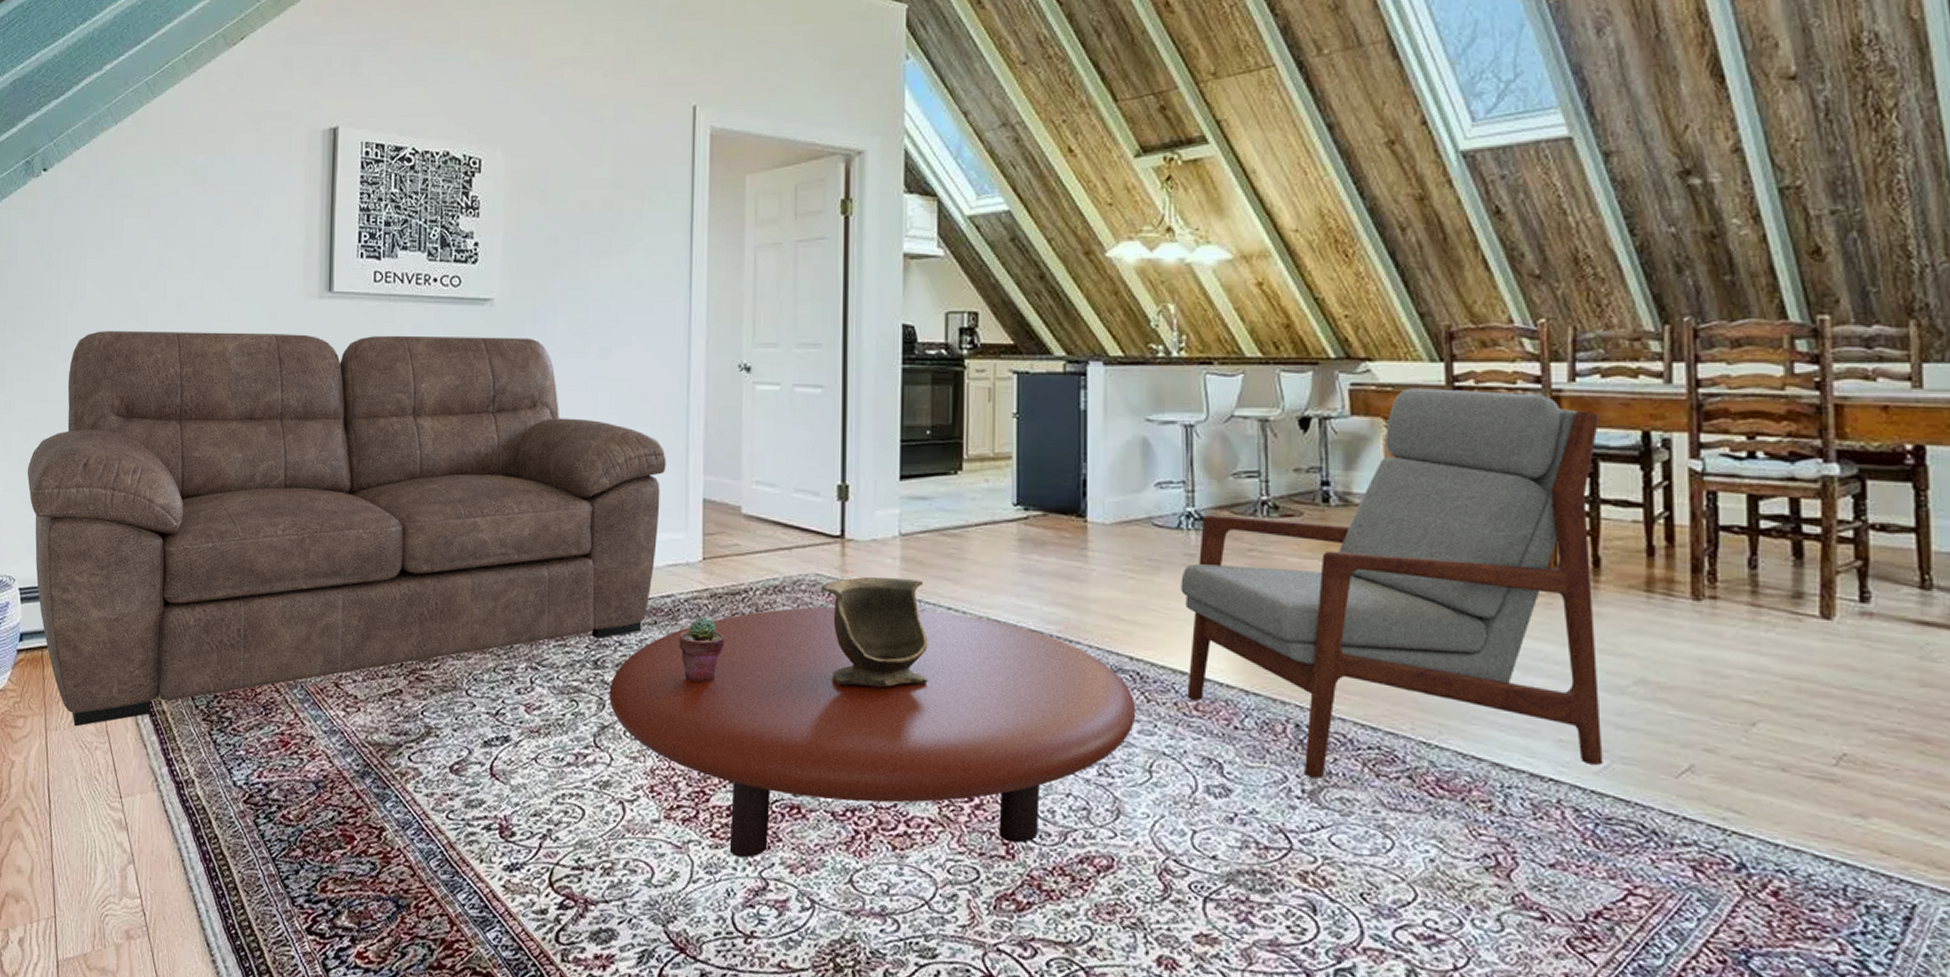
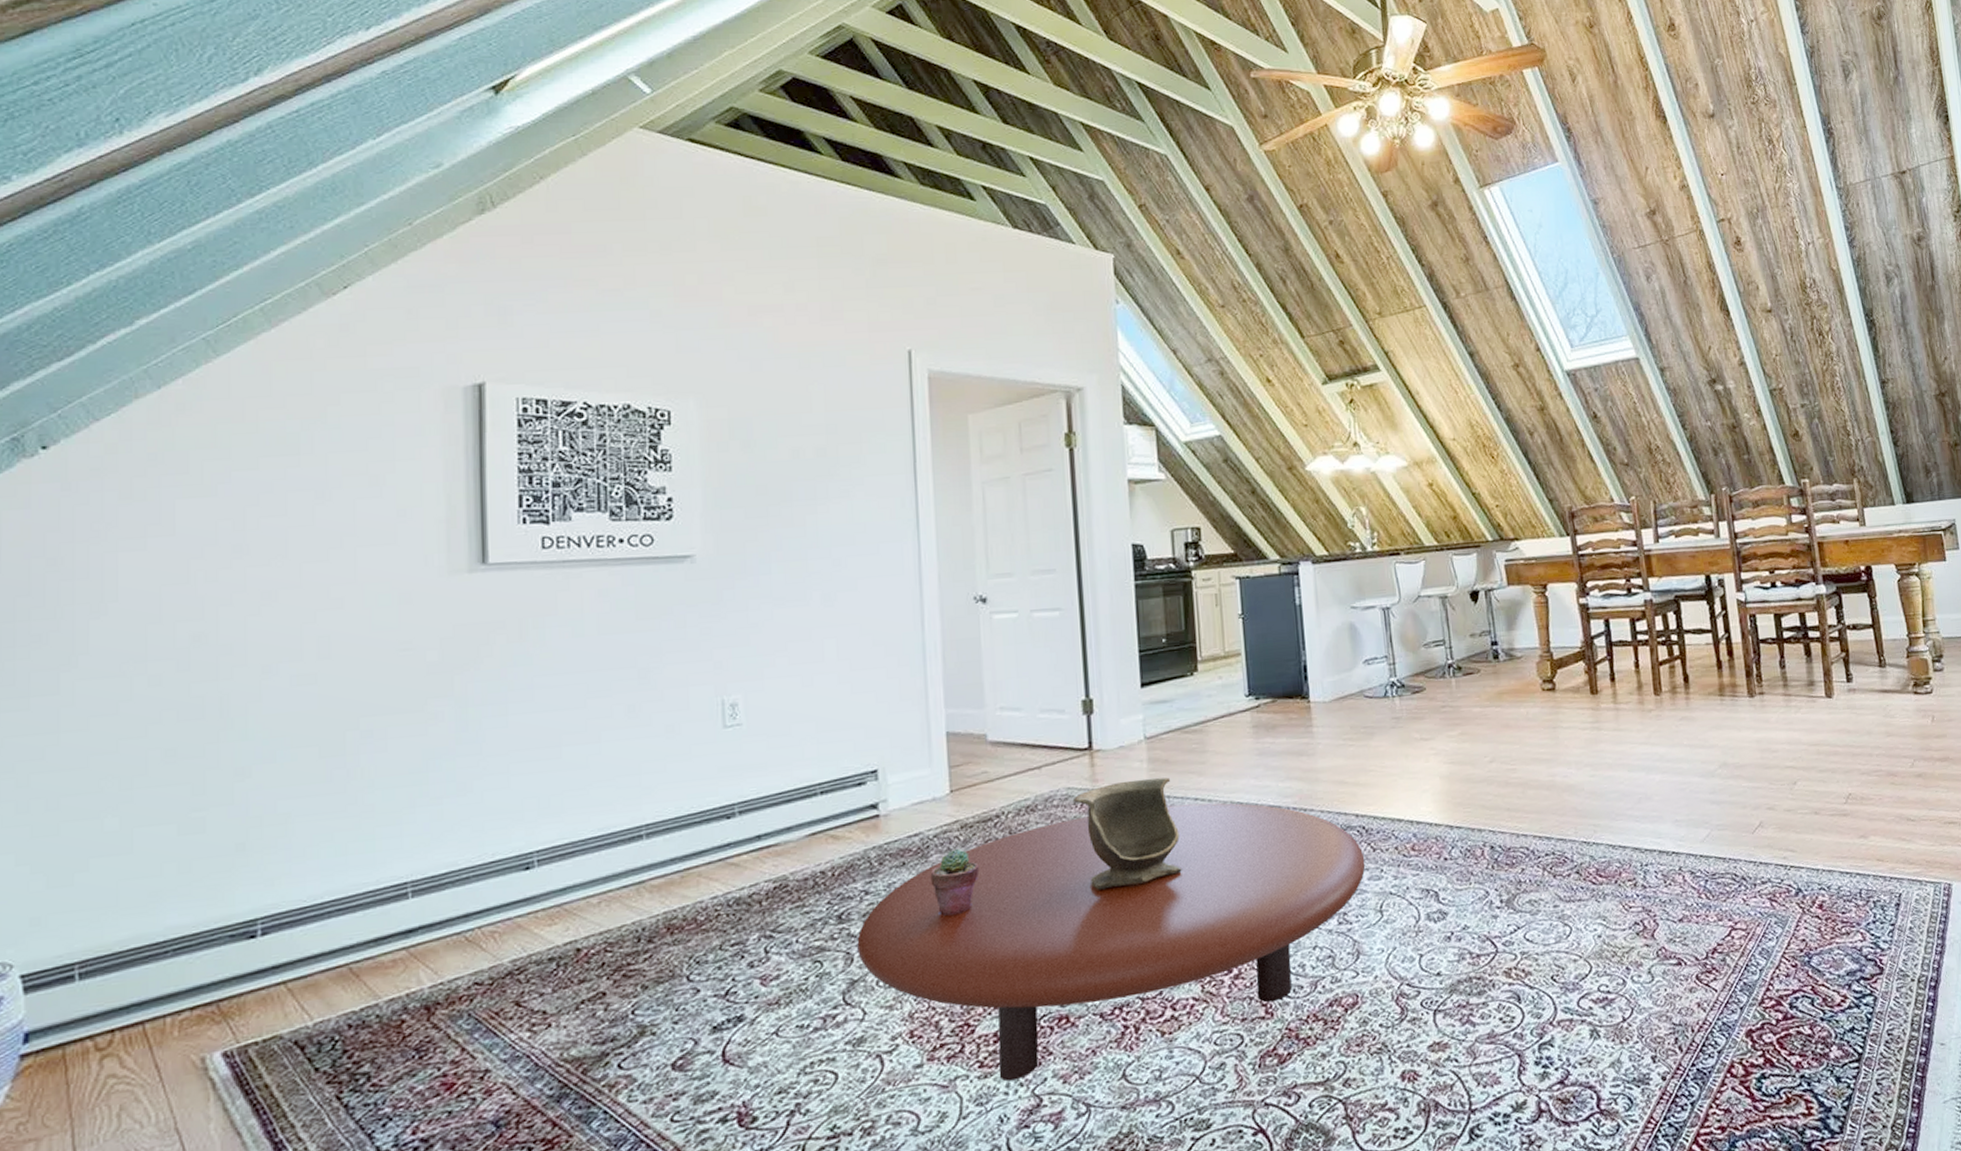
sofa: present [27,331,666,727] -> none [28,592,905,1134]
armchair: present [1181,388,1603,779] -> none [1391,554,1706,889]

